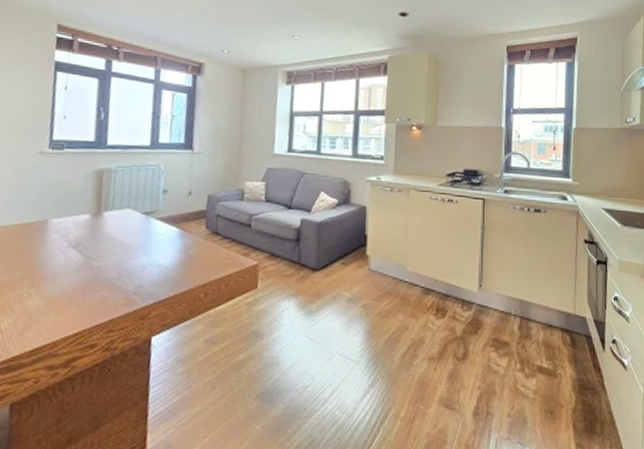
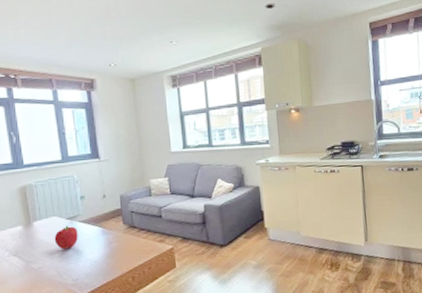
fruit: none [123,221,153,250] -> present [54,225,78,250]

